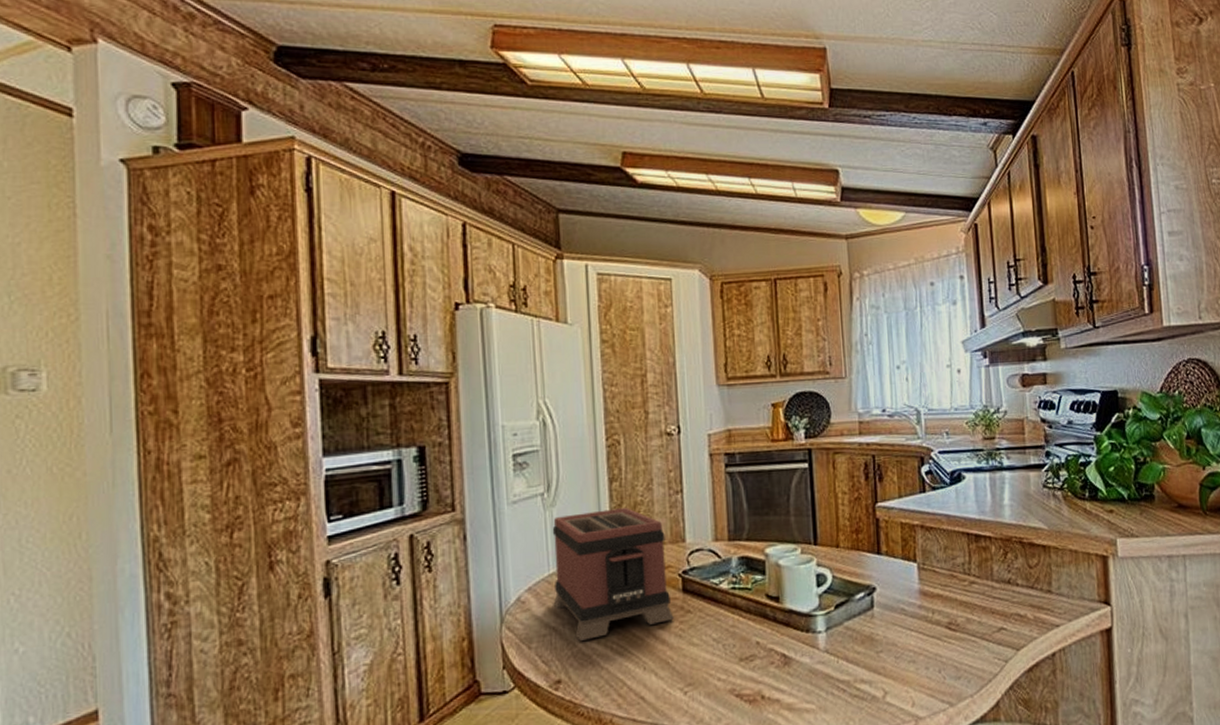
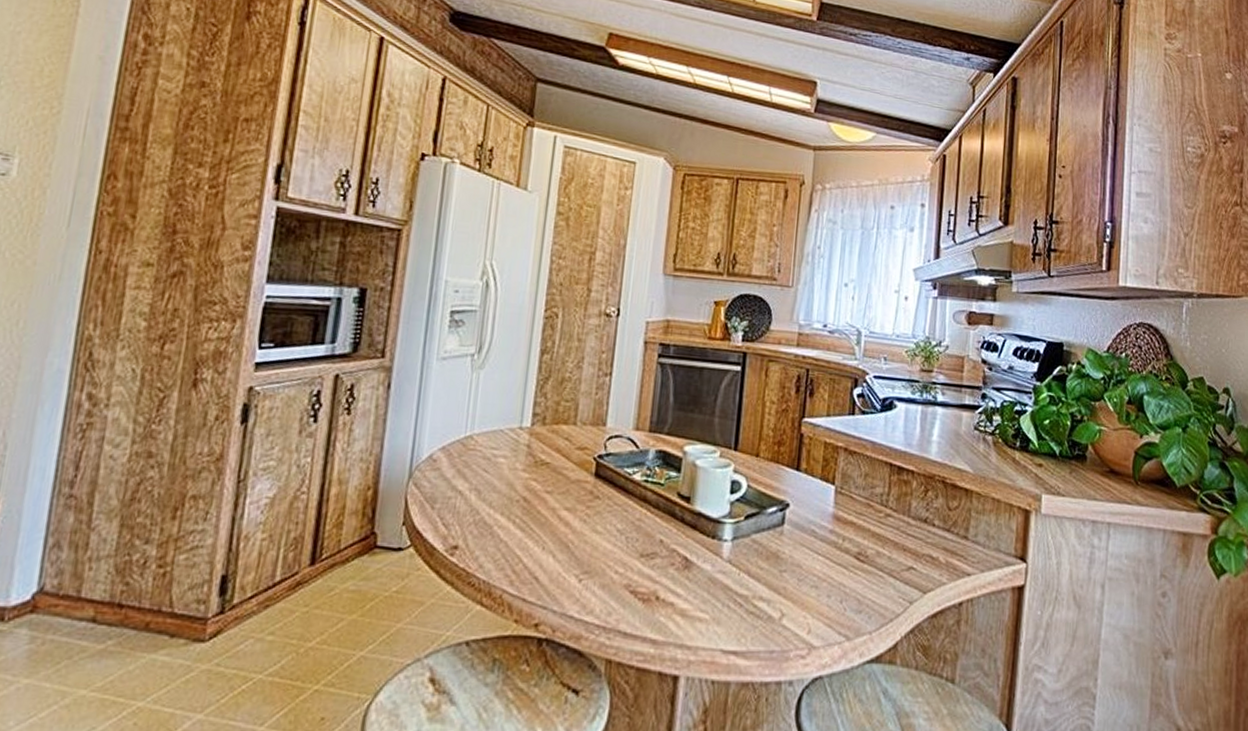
toaster: present [552,508,674,641] -> none [464,379,587,510]

